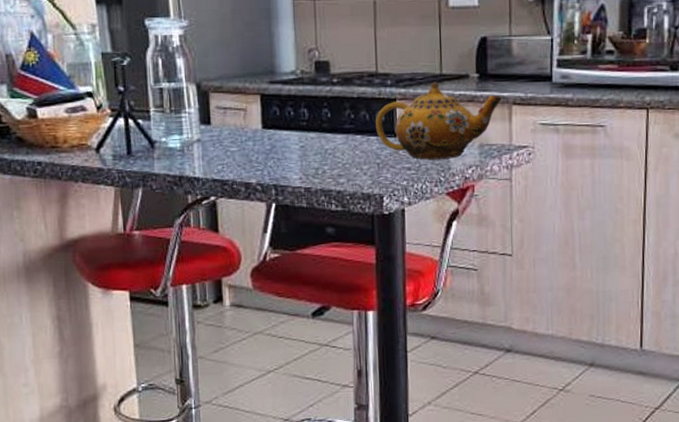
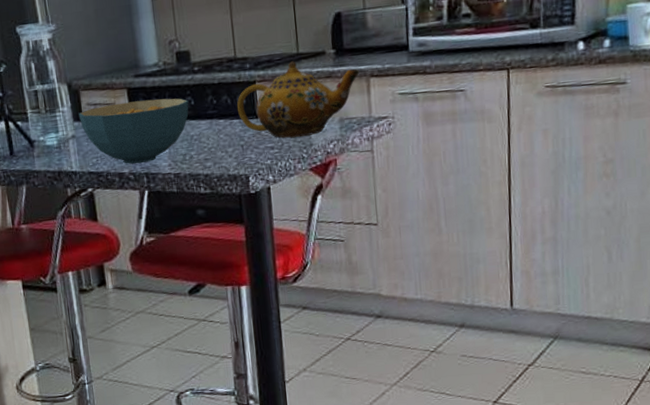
cereal bowl: none [206,108,325,175] -> present [78,98,189,164]

